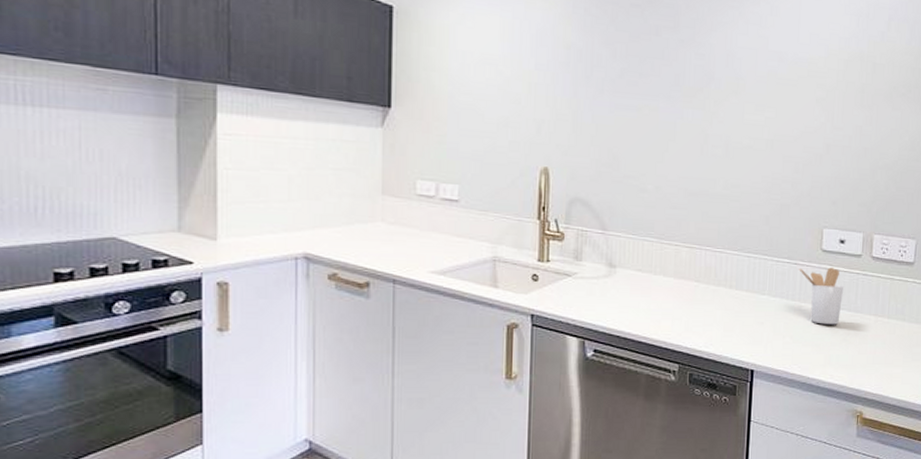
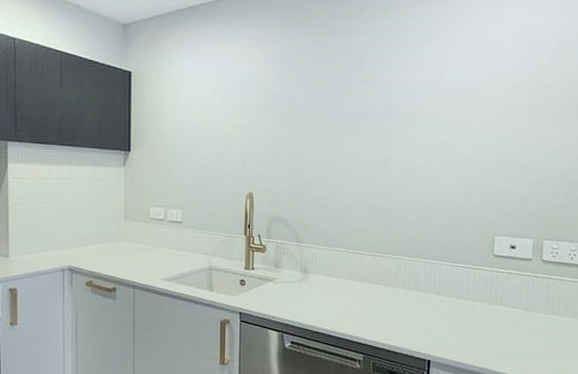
utensil holder: present [799,267,843,325] -> none [472,270,514,321]

